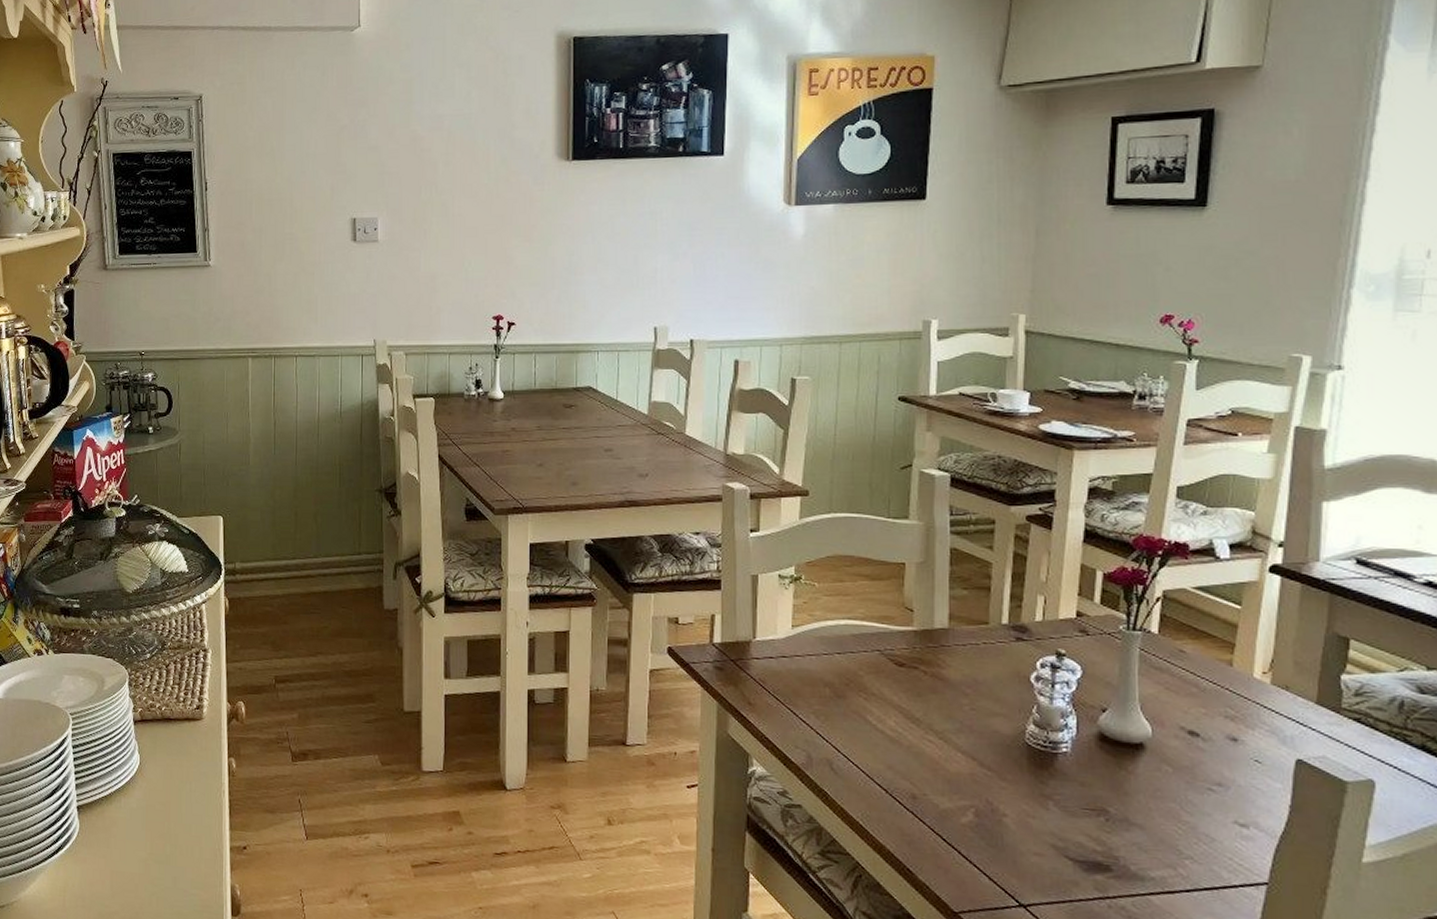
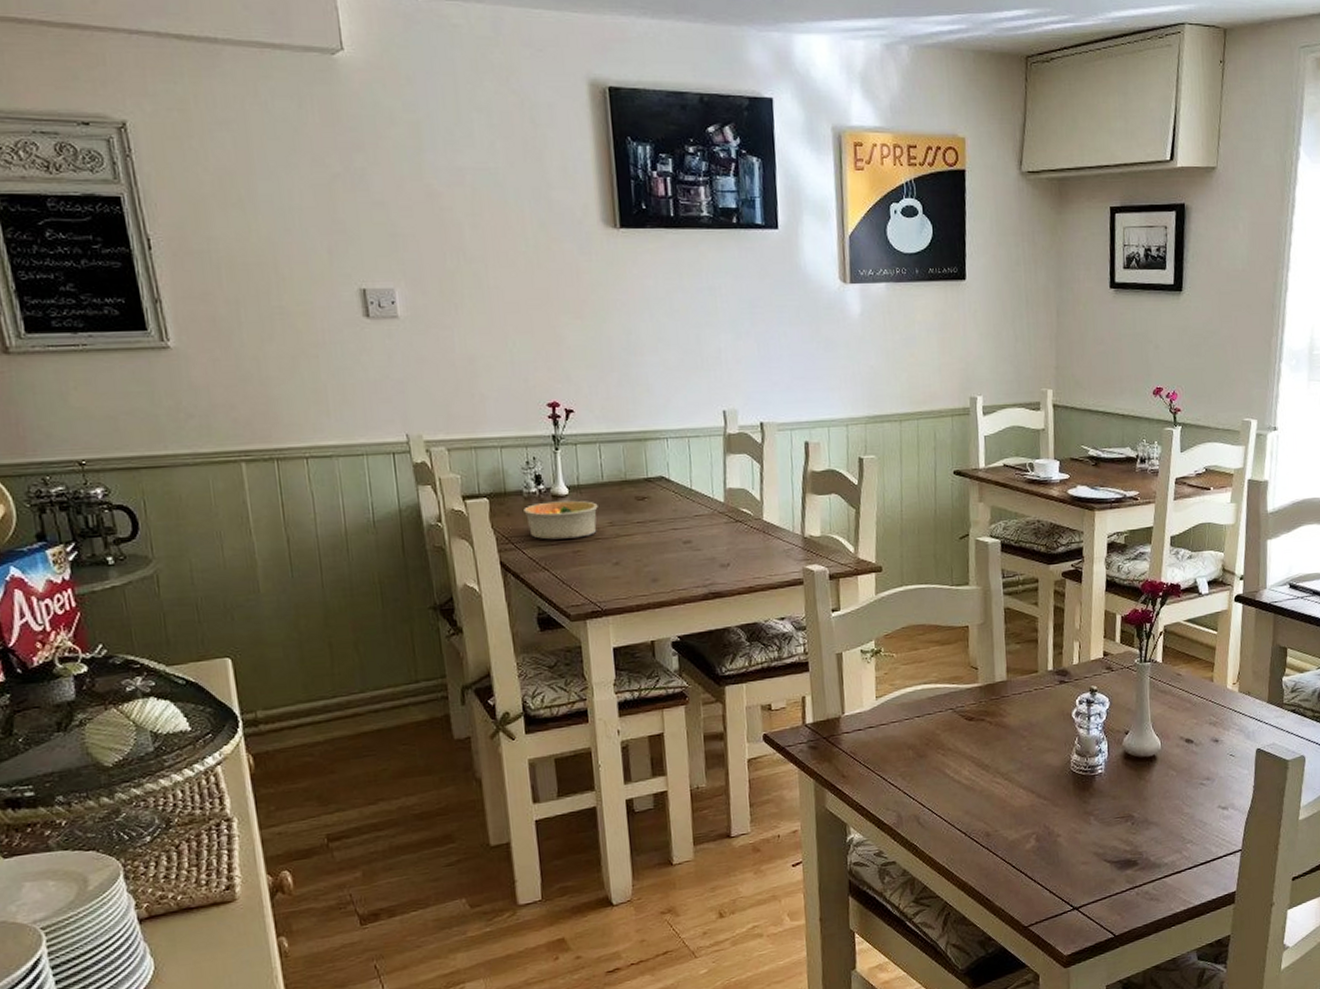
bowl: none [463,404,529,439] -> present [524,500,598,540]

